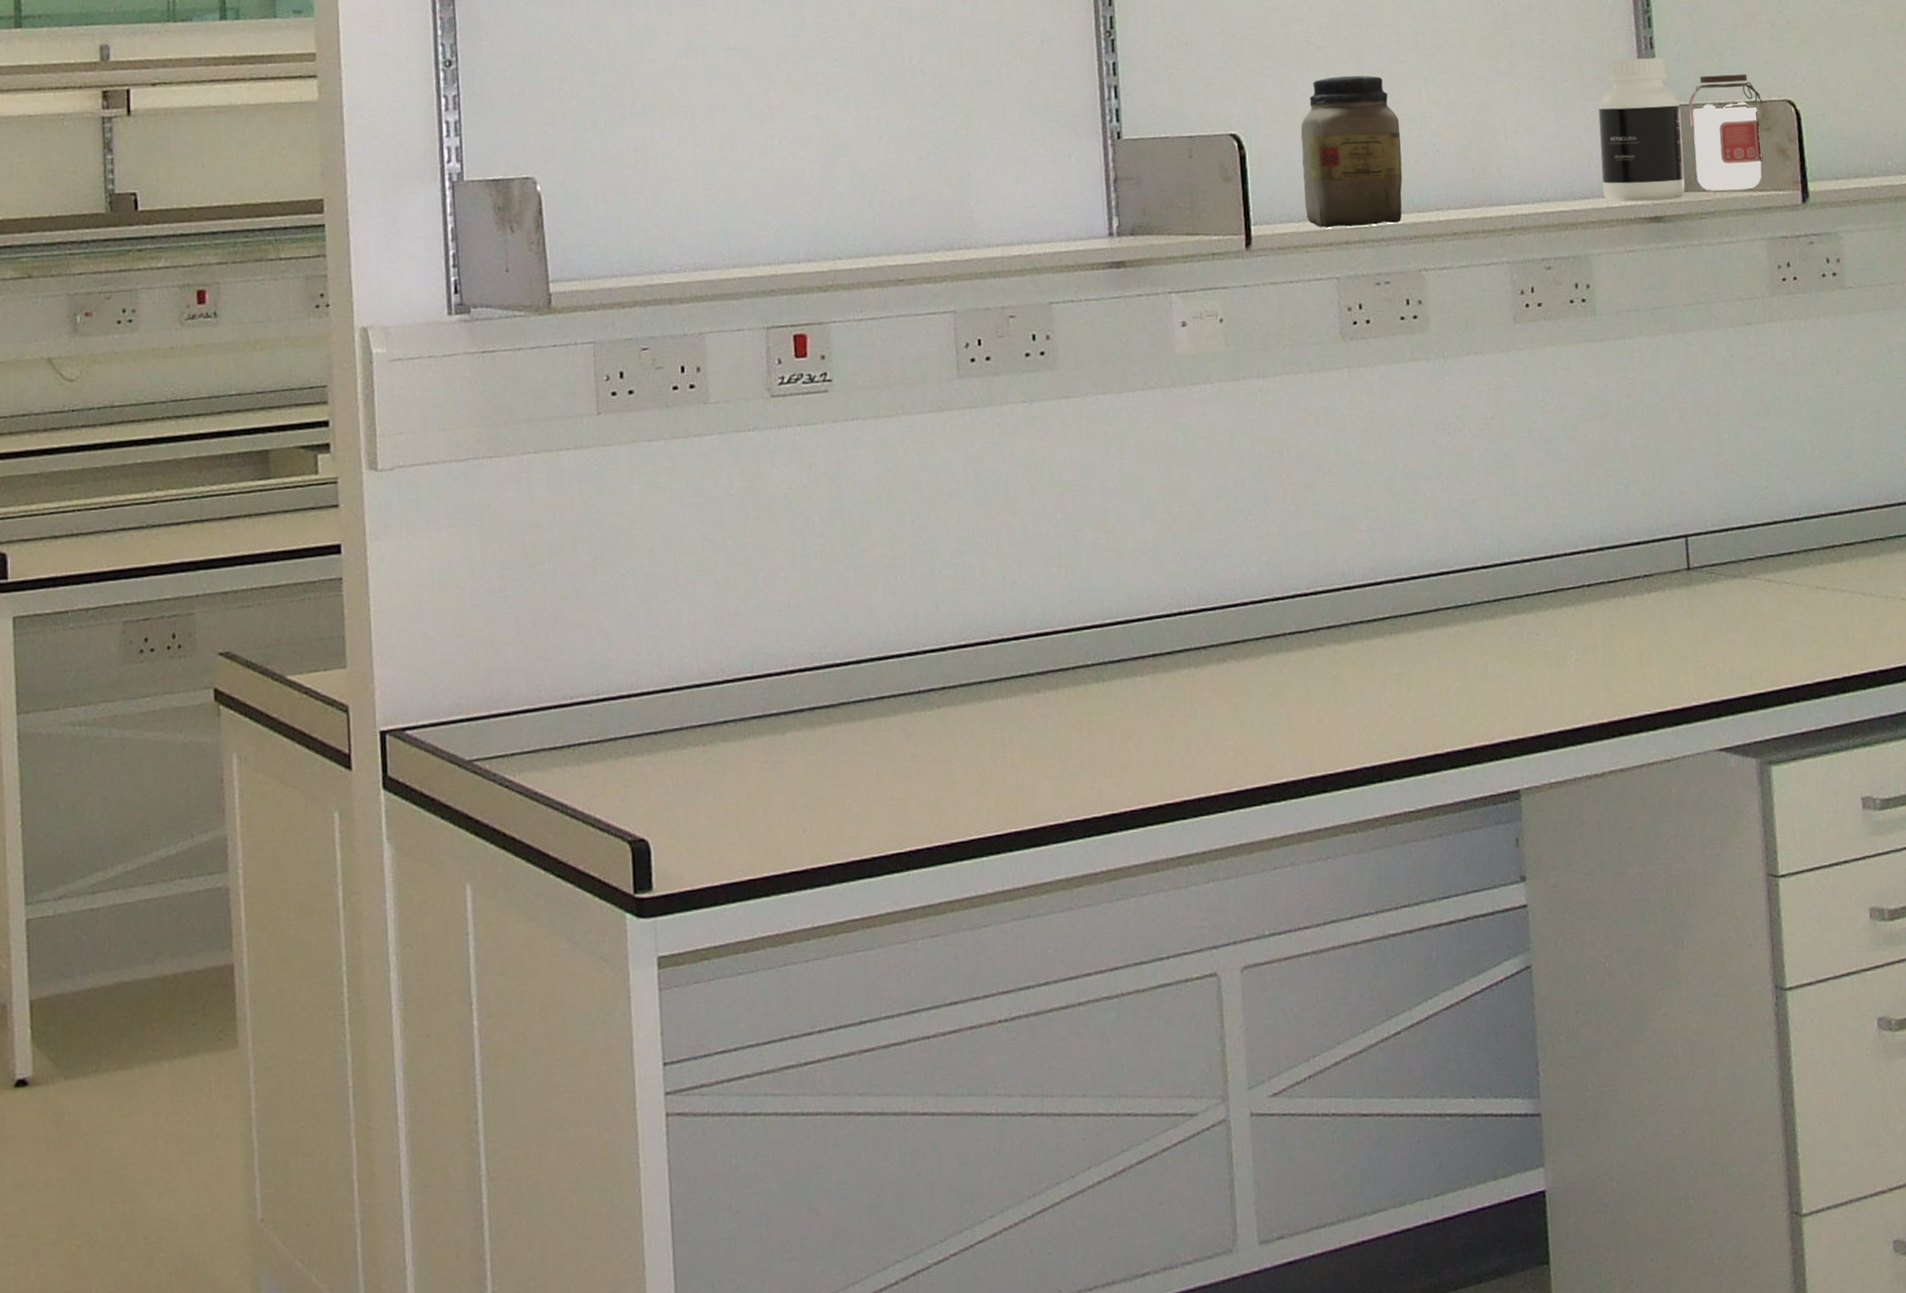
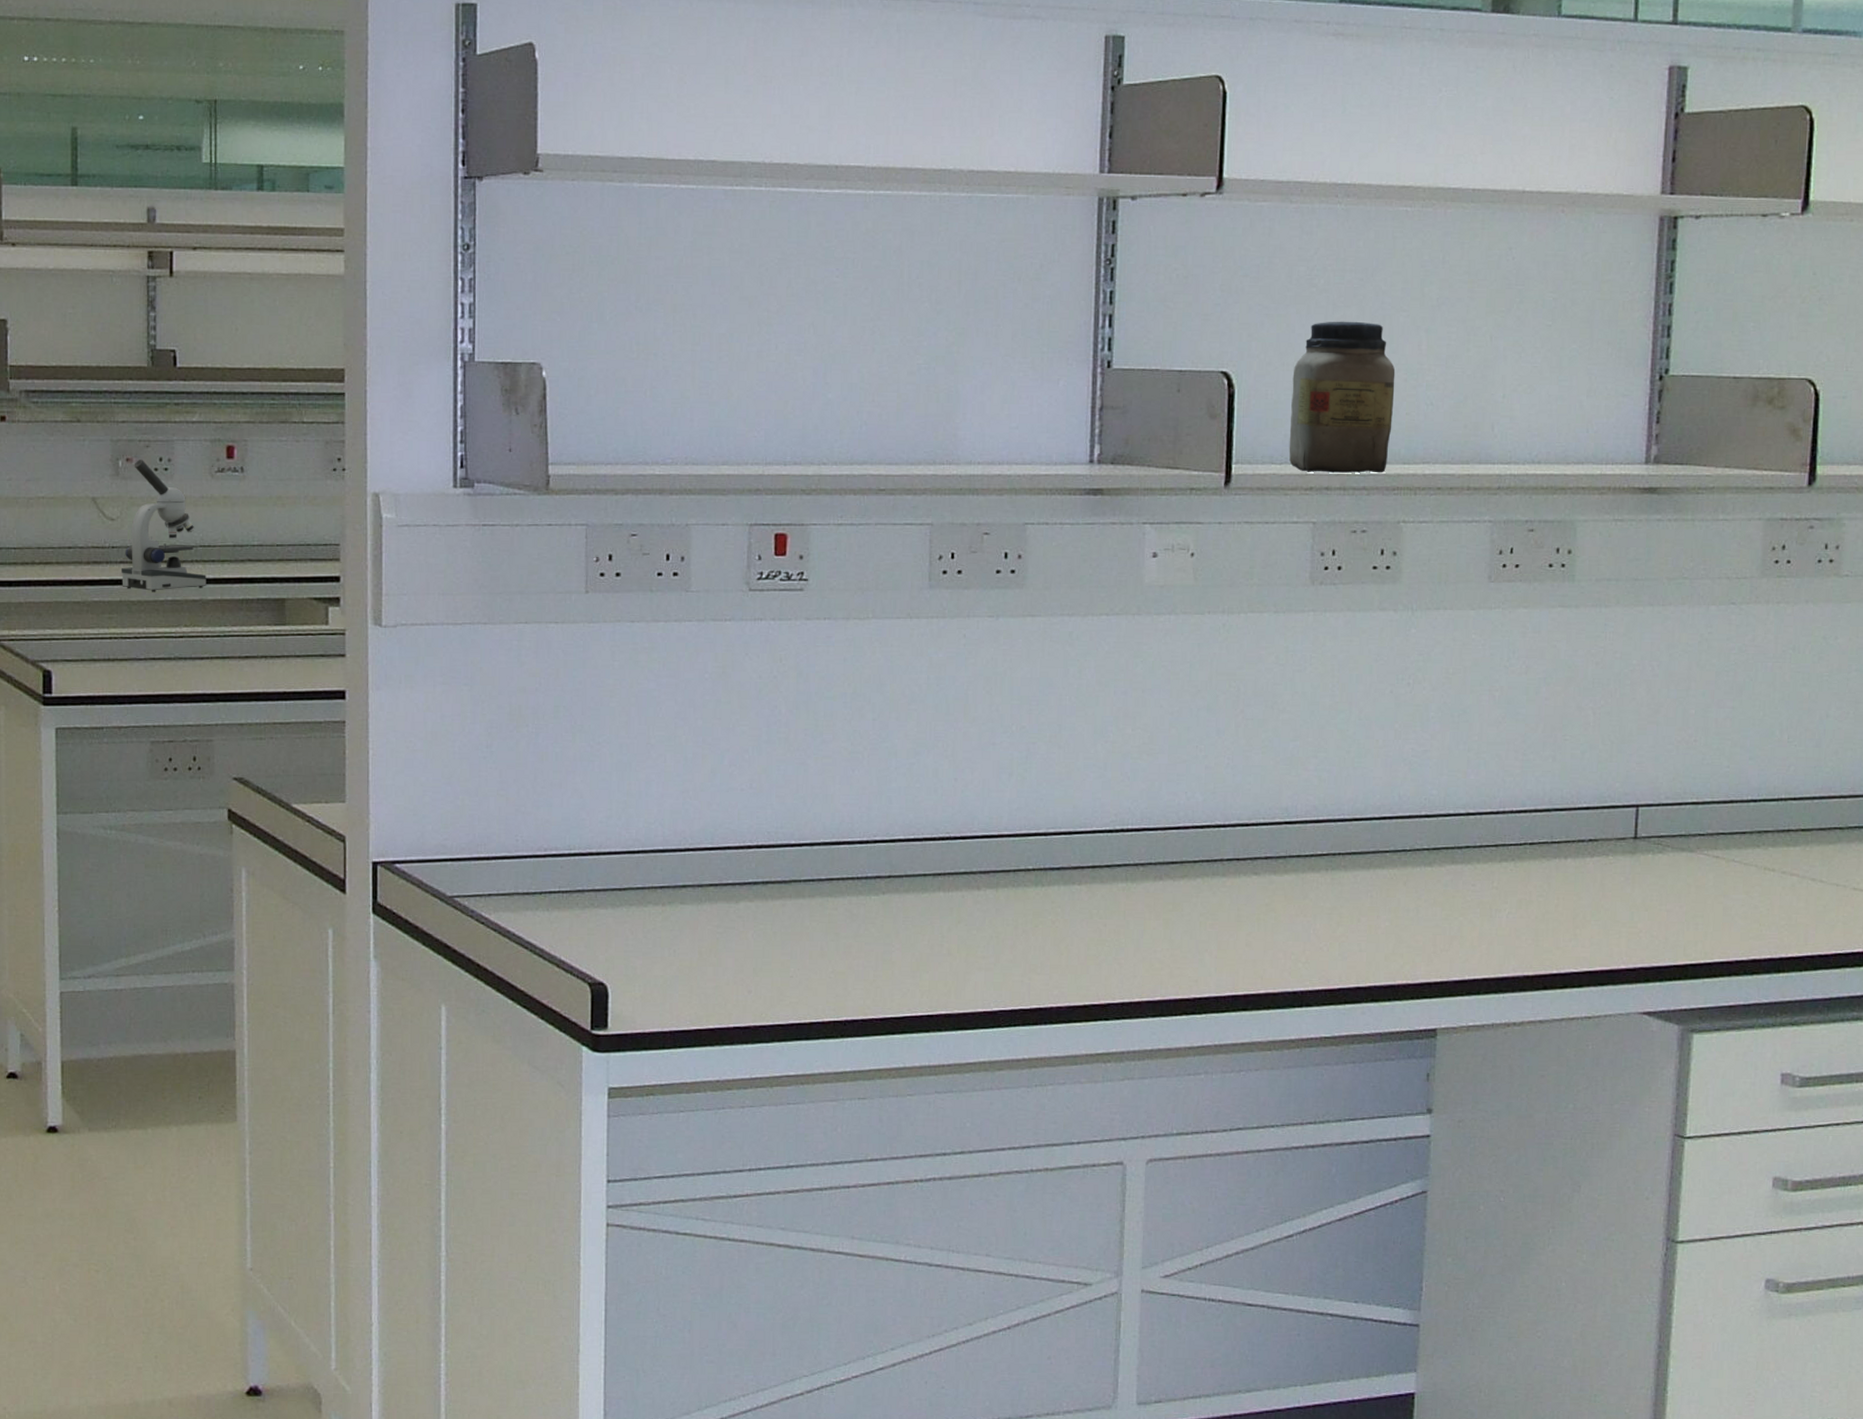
microscope: none [82,312,180,456] -> present [120,459,206,592]
medicine bottle: present [1598,57,1685,202] -> none [1598,323,1693,471]
jar: present [1688,73,1764,191] -> none [1699,348,1781,468]

